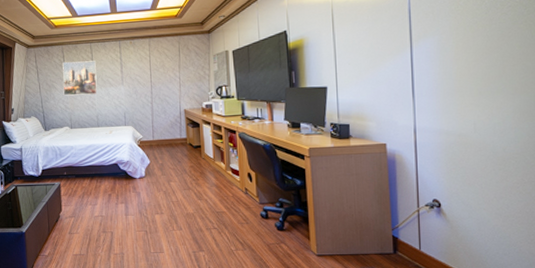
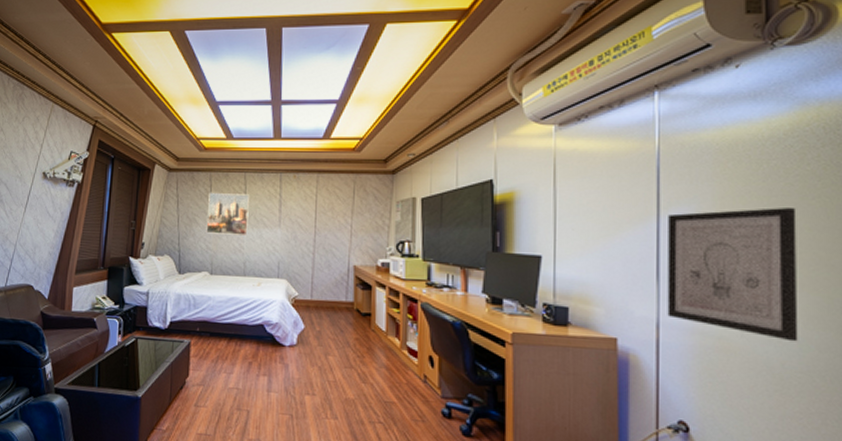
wall art: none [419,32,515,132] -> present [667,208,798,342]

